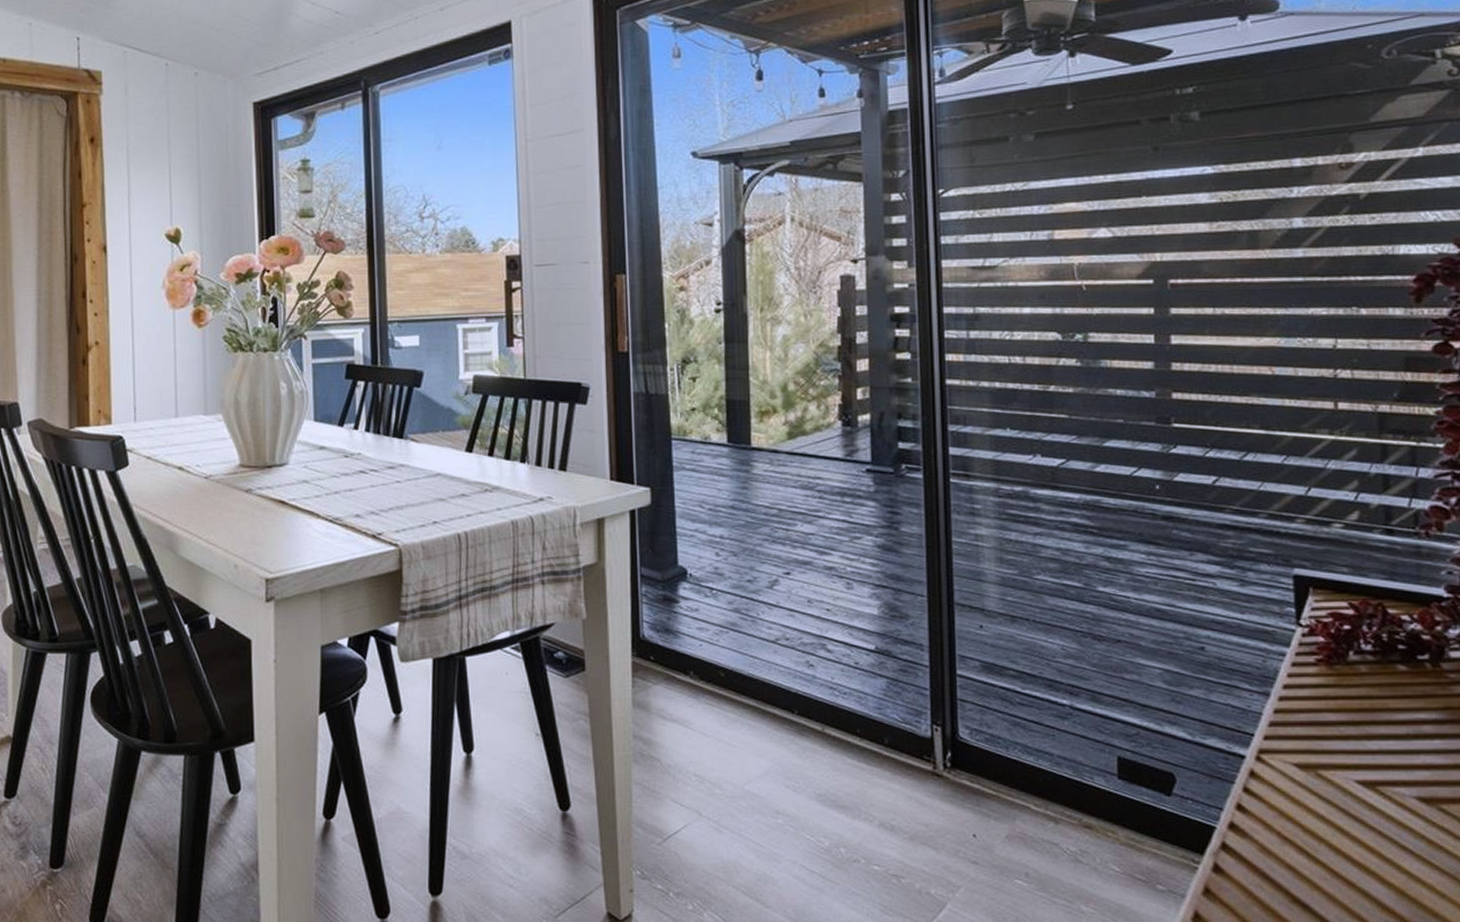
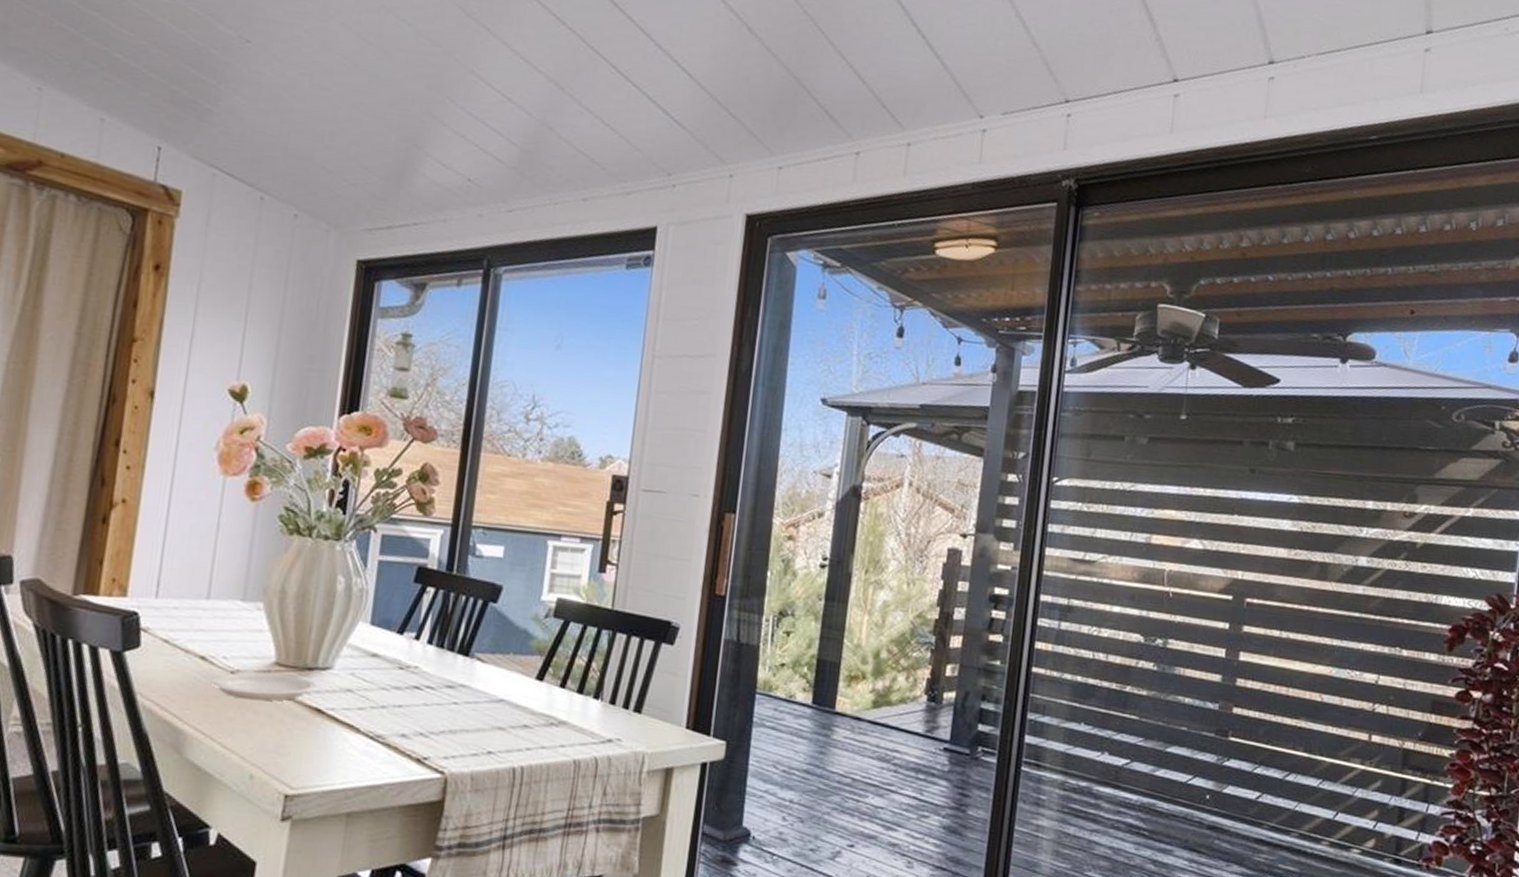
plate: none [190,474,277,500] -> present [211,672,317,701]

